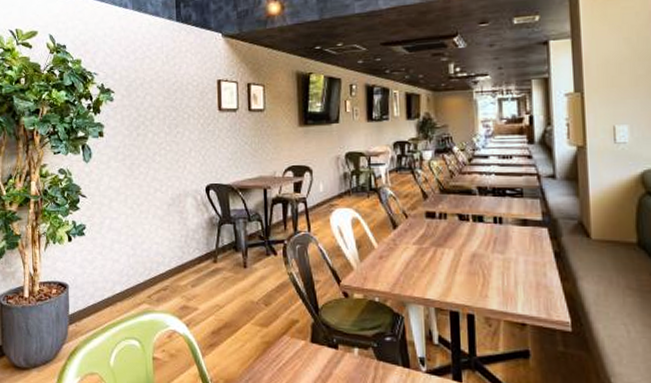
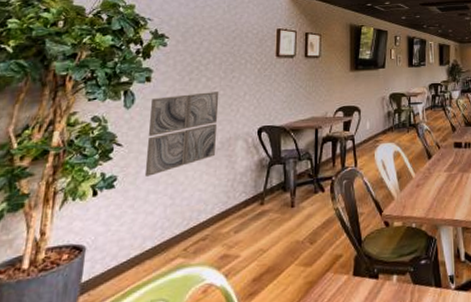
wall art: none [106,147,167,227] -> present [144,92,219,177]

